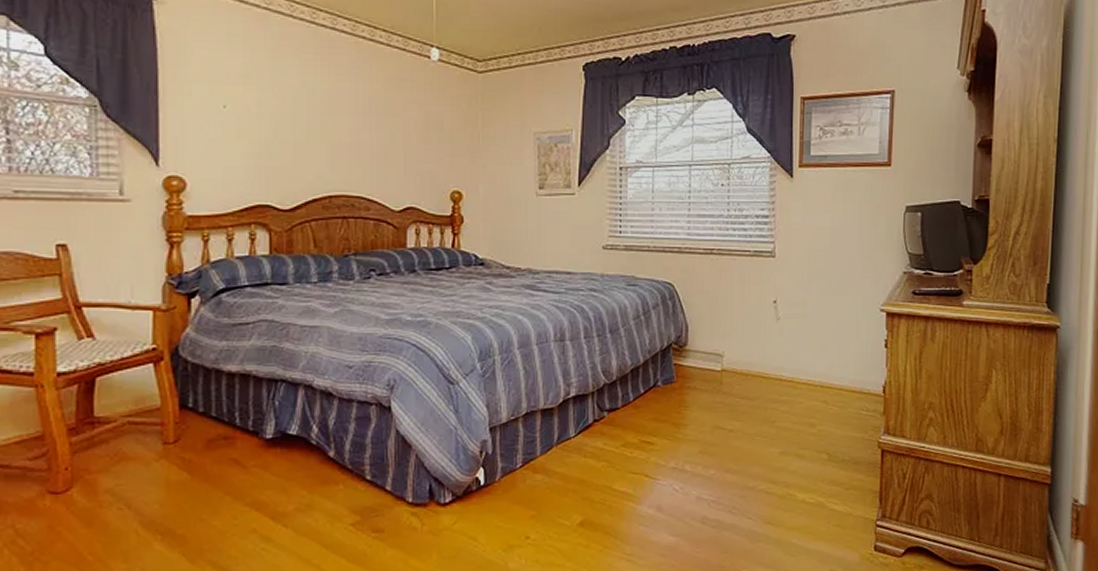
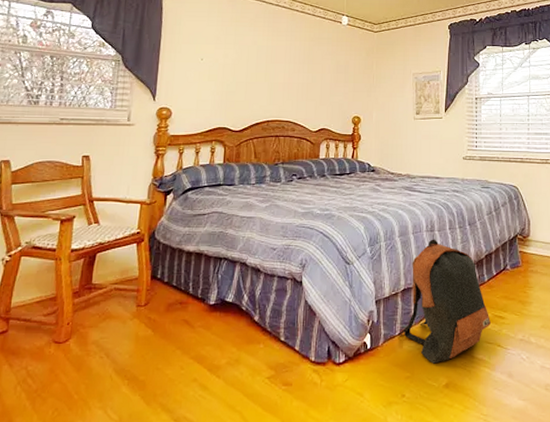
backpack: none [520,350,636,500] -> present [398,239,491,364]

